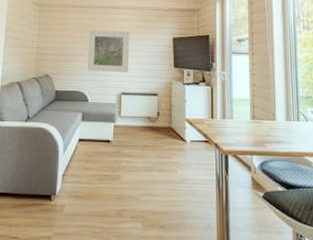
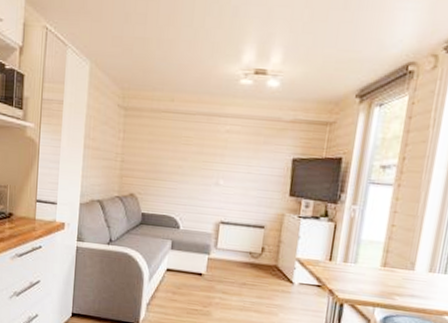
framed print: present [87,29,130,72] -> none [180,142,237,198]

